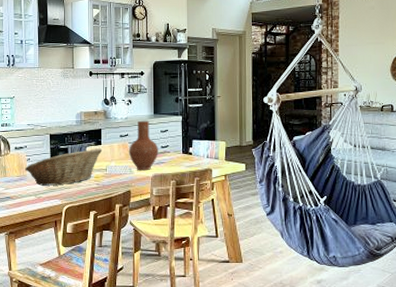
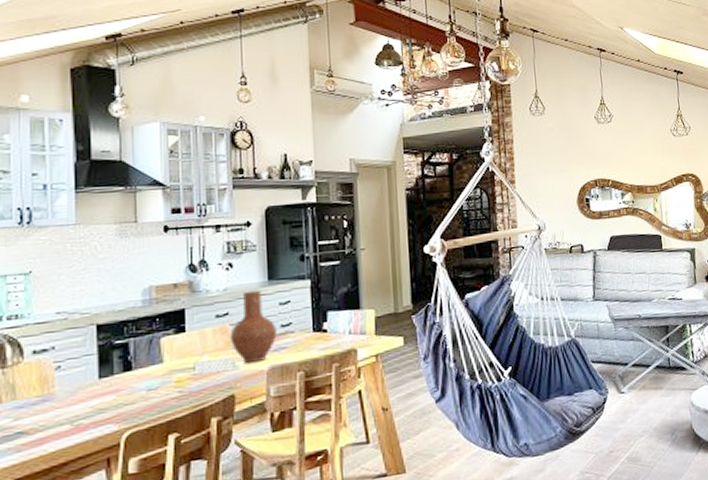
fruit basket: present [25,148,103,186] -> none [51,337,188,407]

